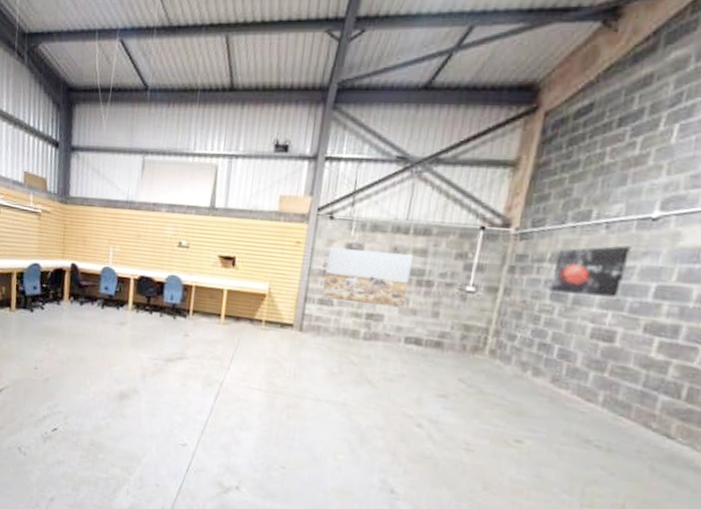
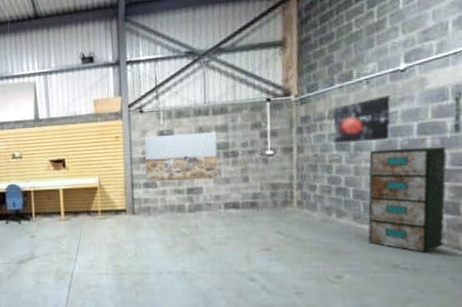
filing cabinet: none [563,306,684,434] -> present [368,147,447,253]

